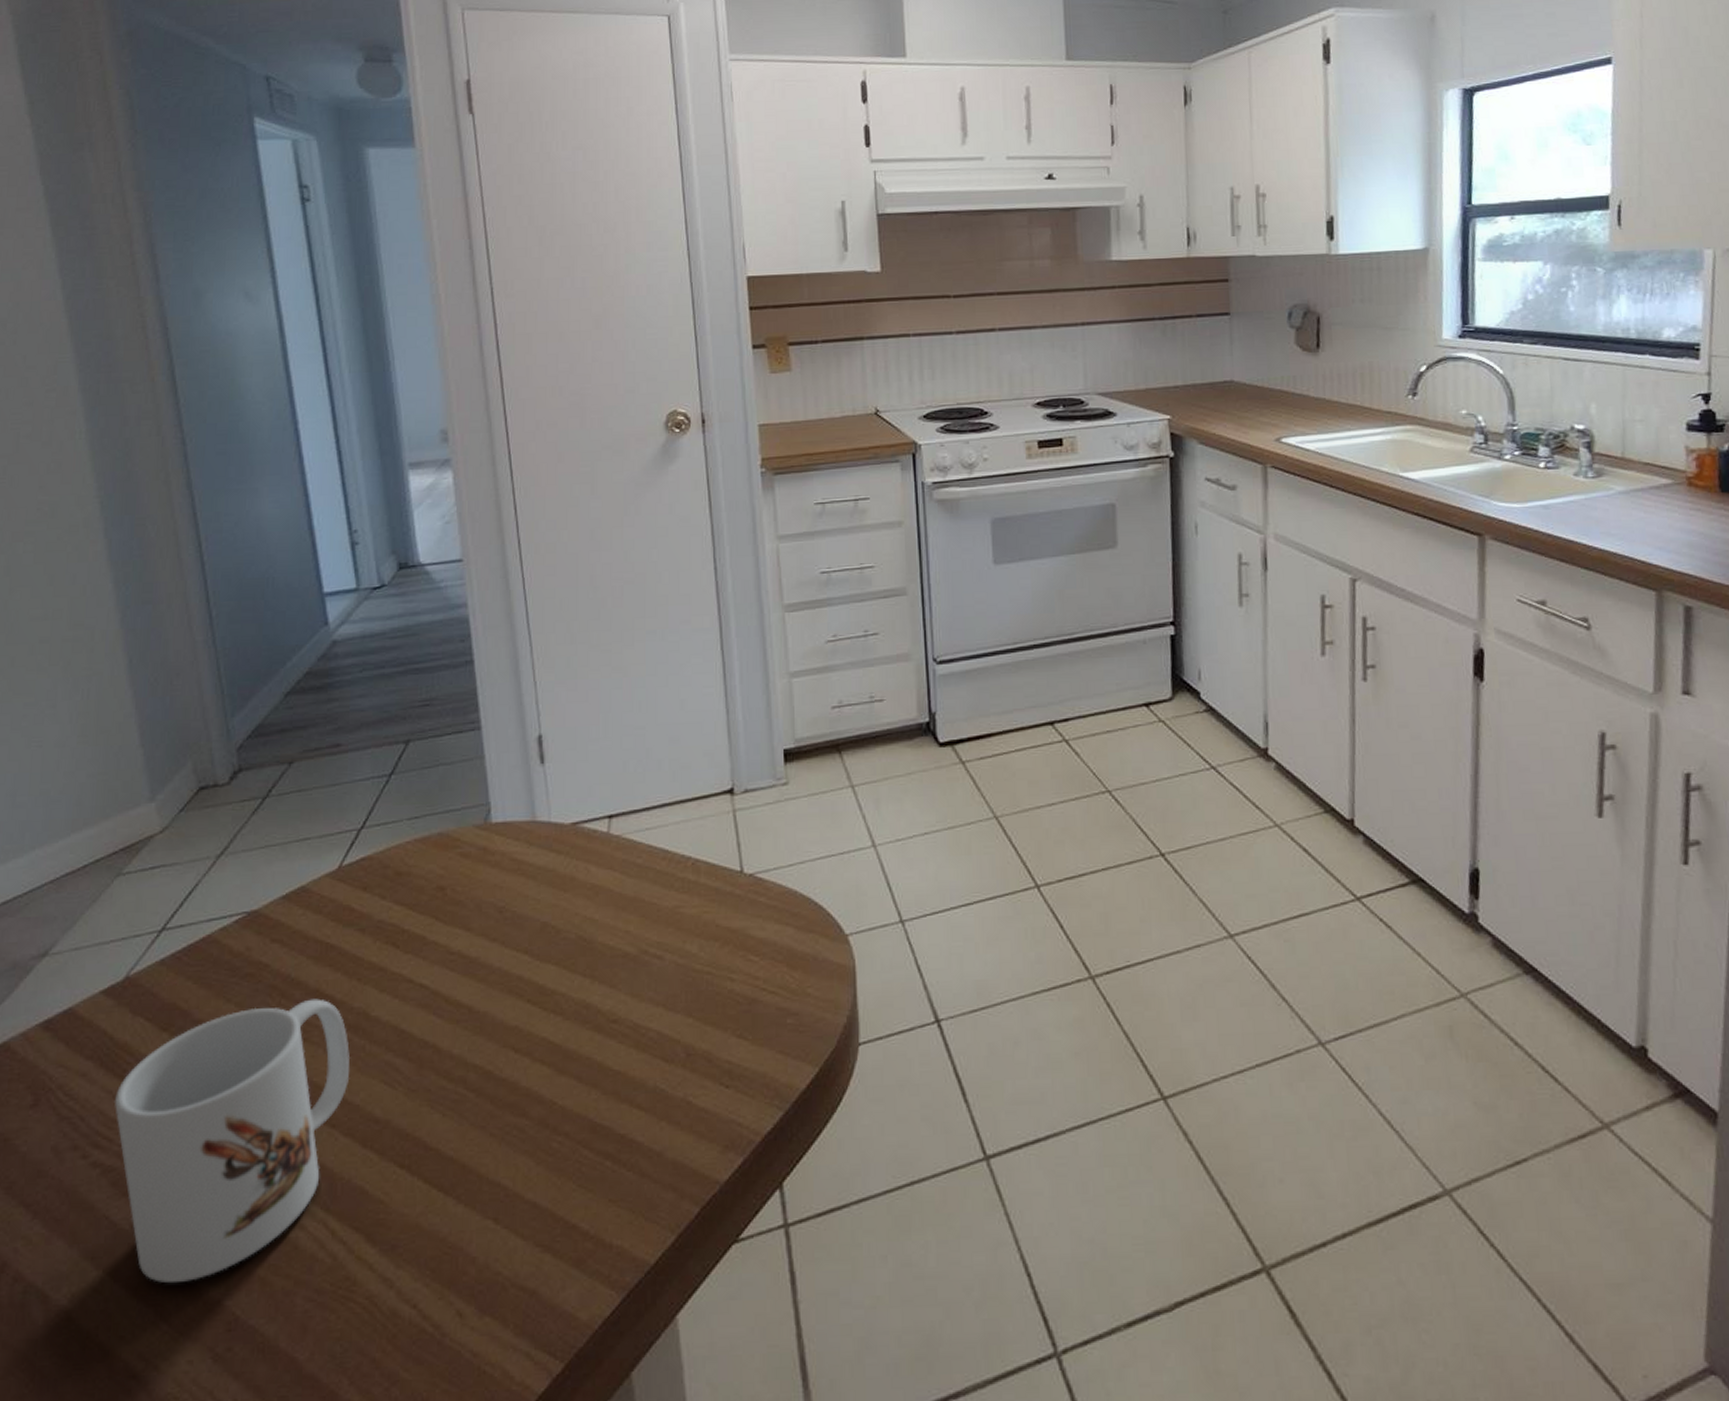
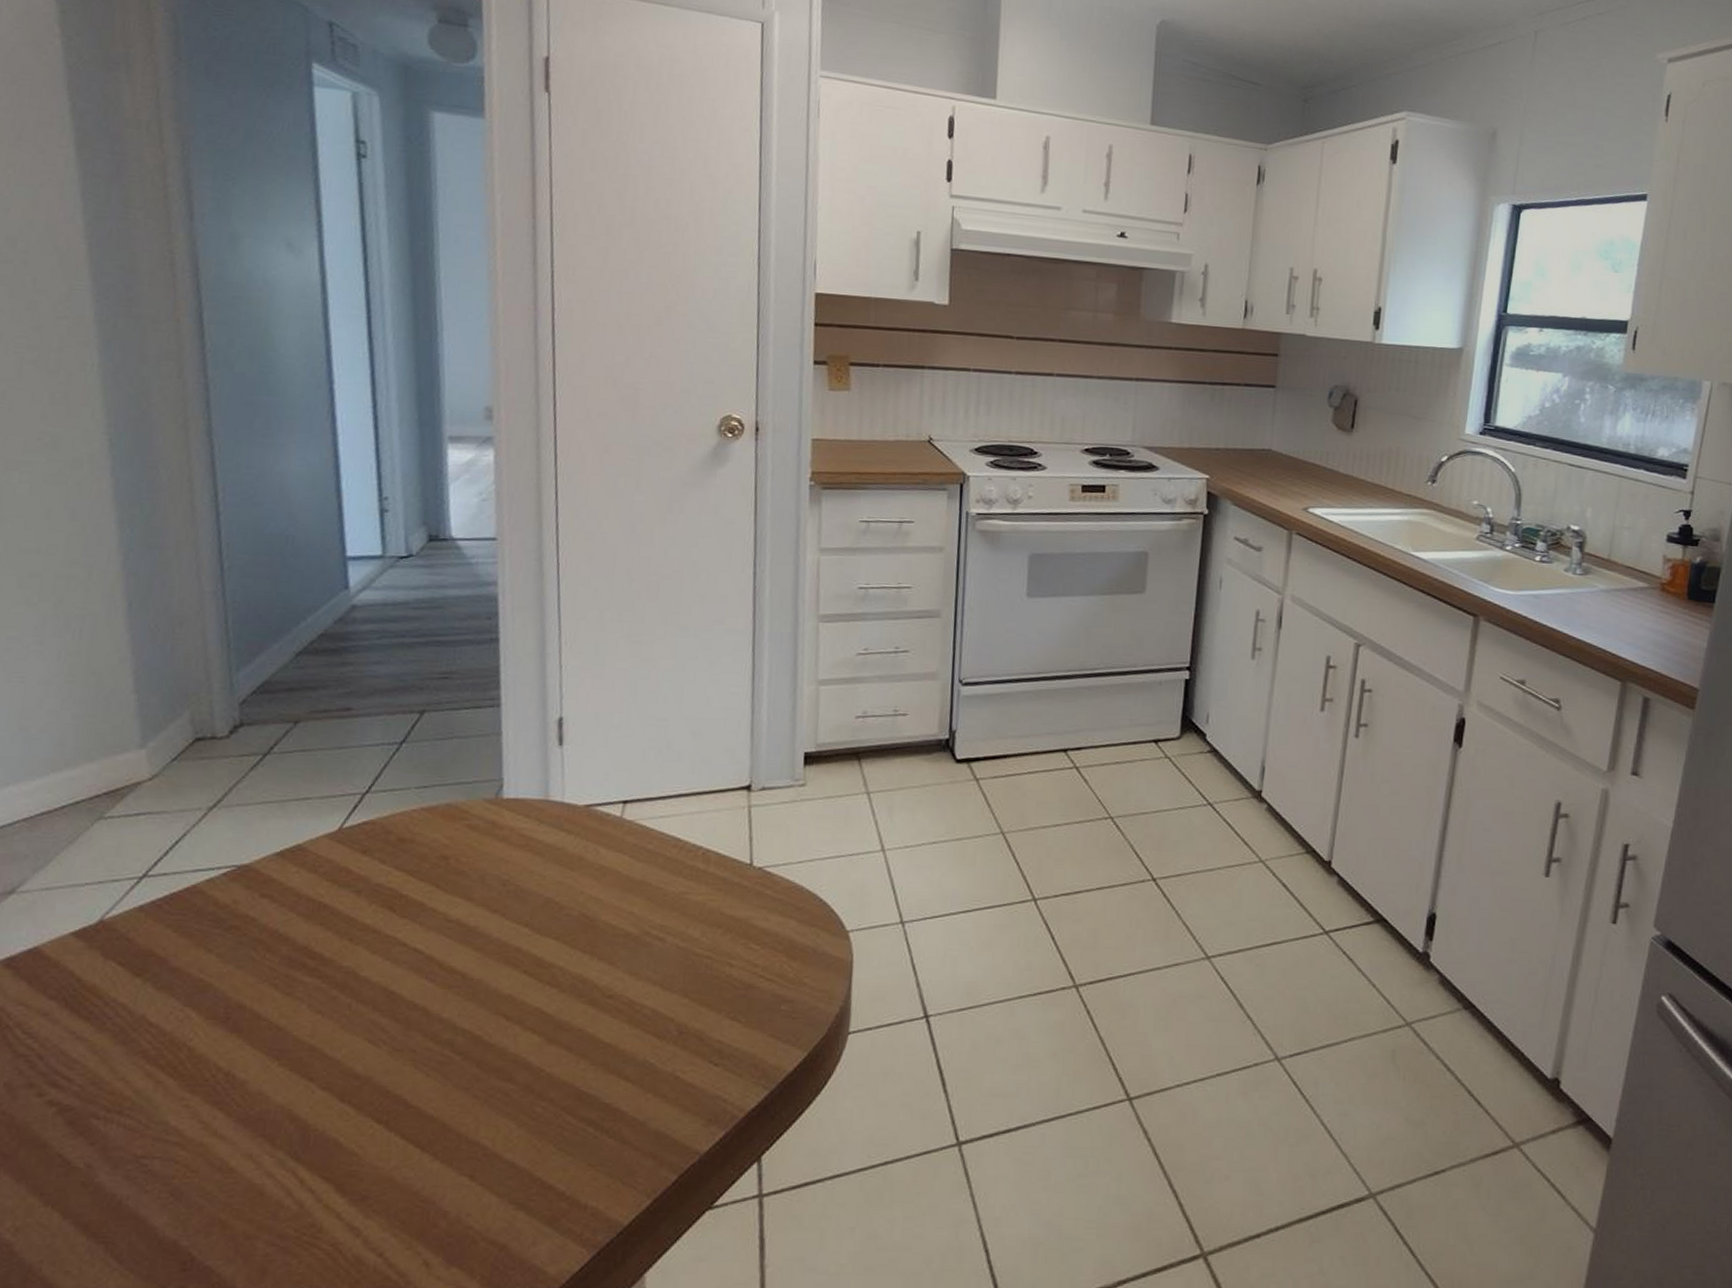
mug: present [114,998,350,1284] -> none [76,955,335,1223]

